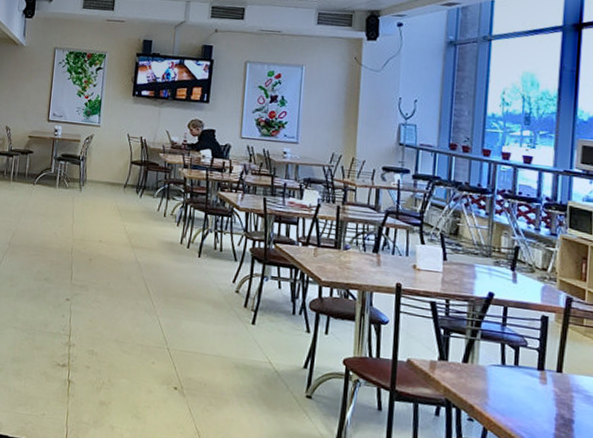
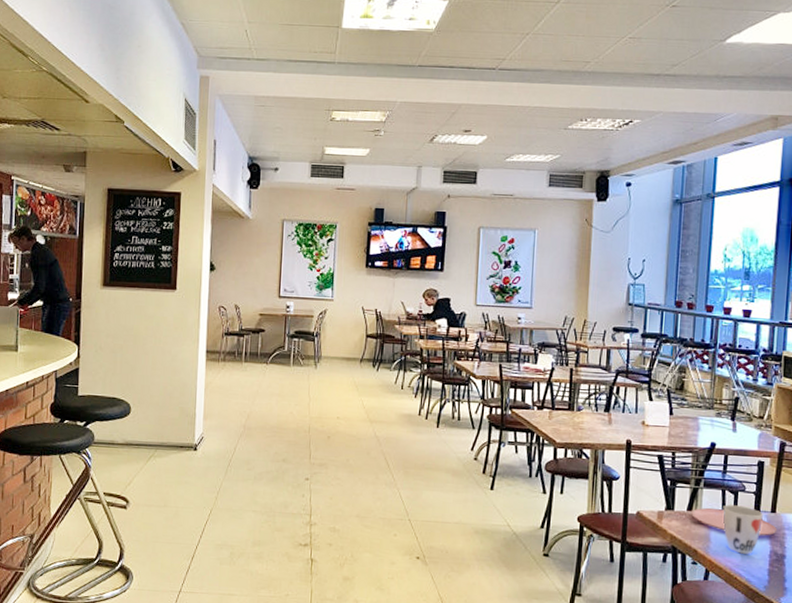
plate: none [467,361,564,398] -> present [691,508,778,537]
cup: none [502,359,548,416] -> present [723,505,763,554]

